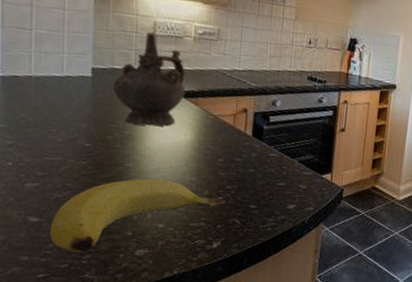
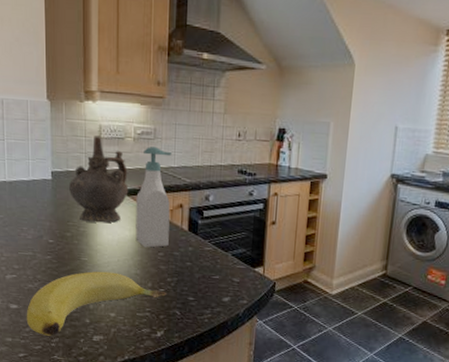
soap bottle: none [192,48,237,153] -> present [135,147,172,248]

